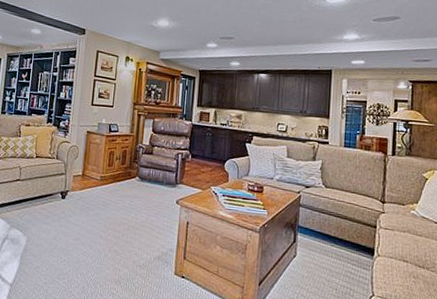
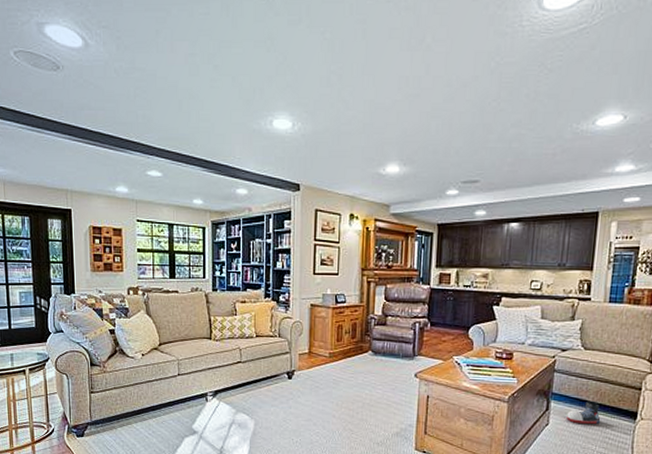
shoe: none [312,236,342,259] -> present [566,402,601,425]

